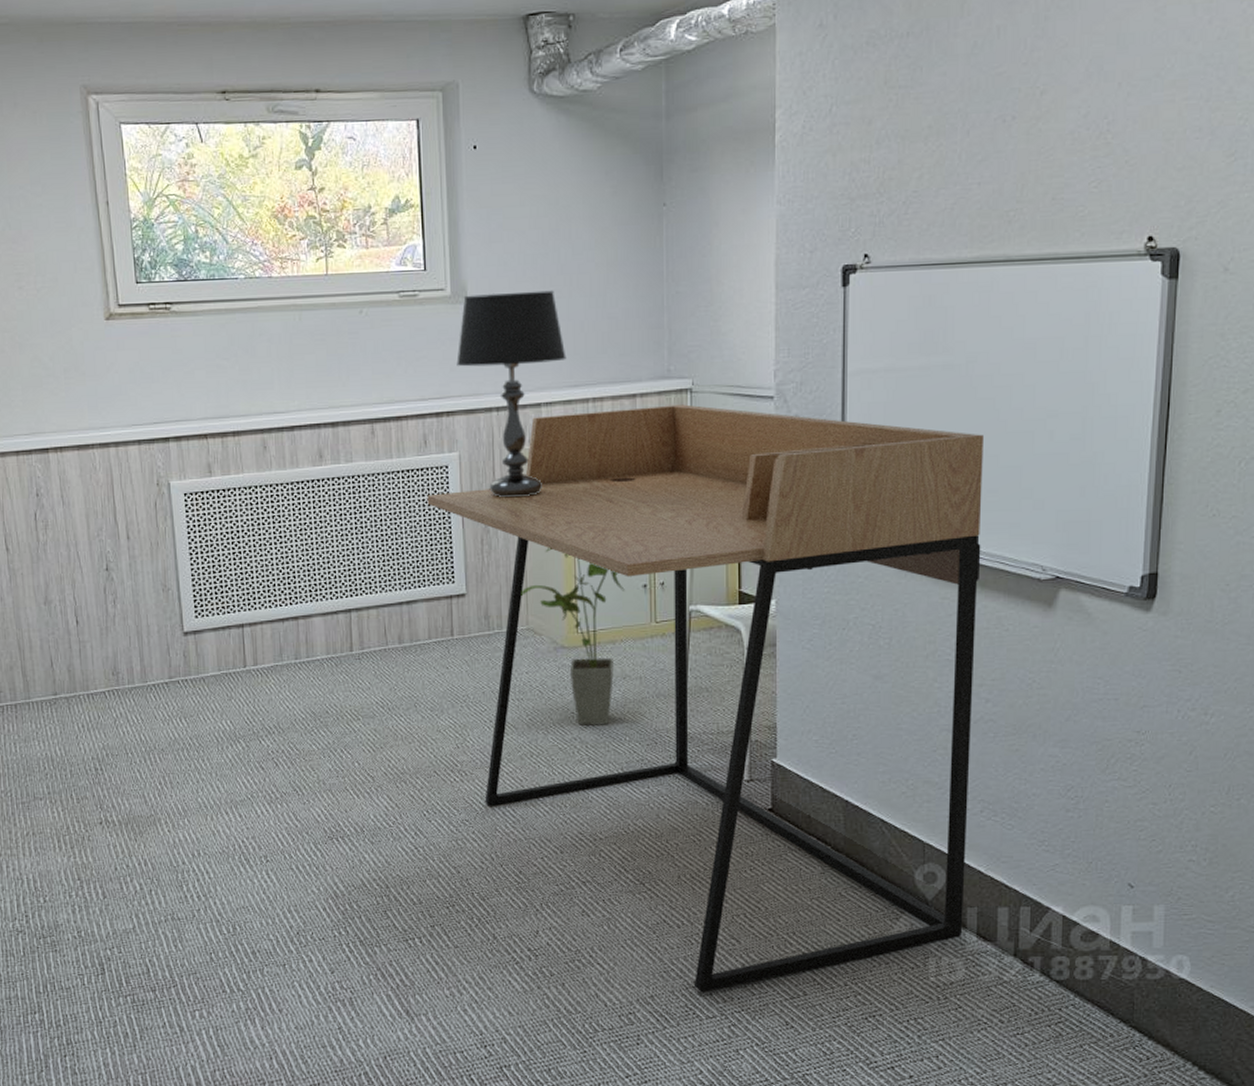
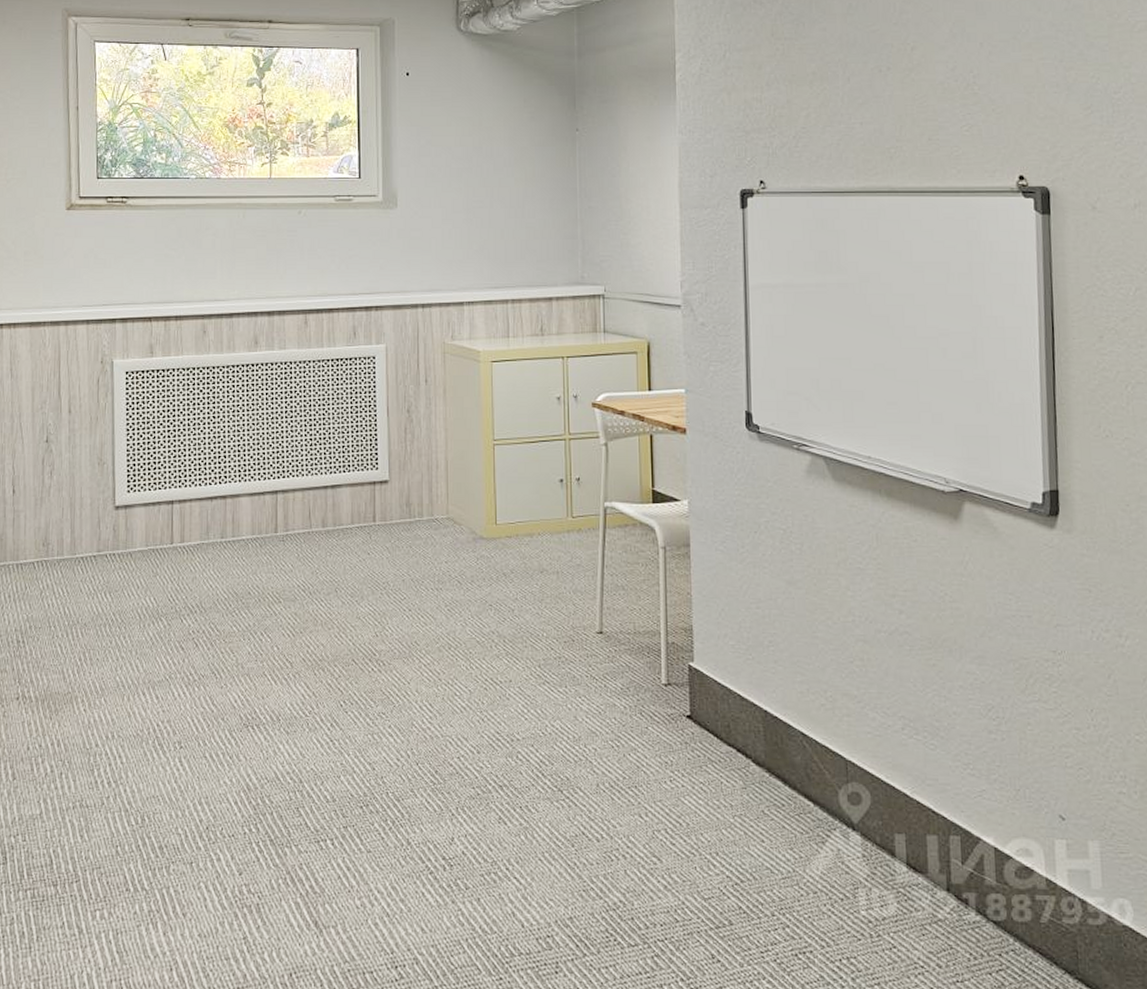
desk: present [427,404,985,993] -> none [354,309,892,917]
table lamp: present [456,290,566,498] -> none [386,200,488,390]
house plant: present [521,548,632,726] -> none [442,439,549,620]

